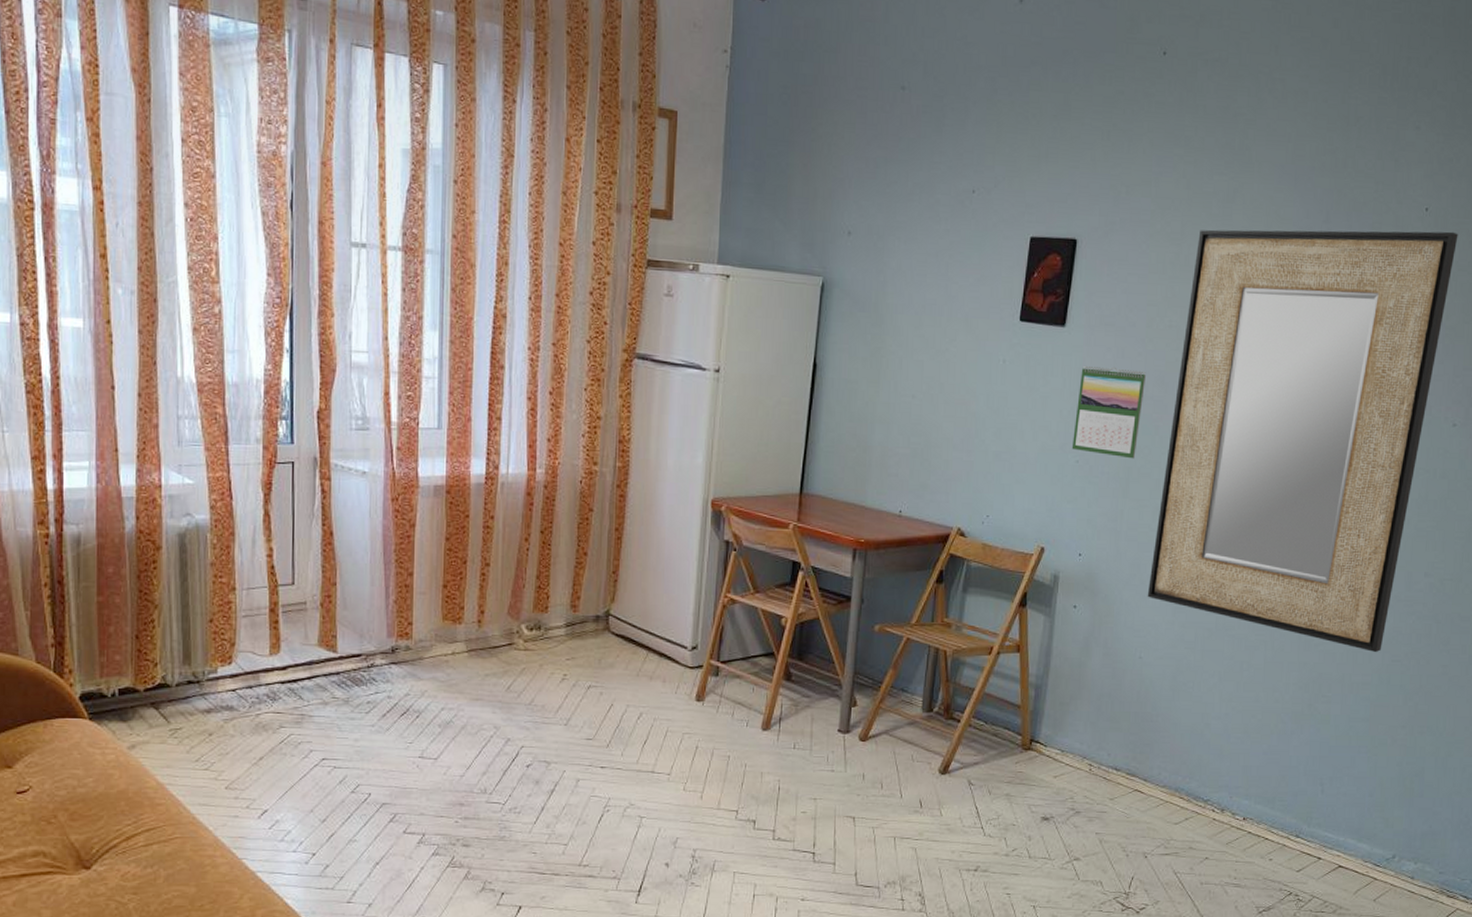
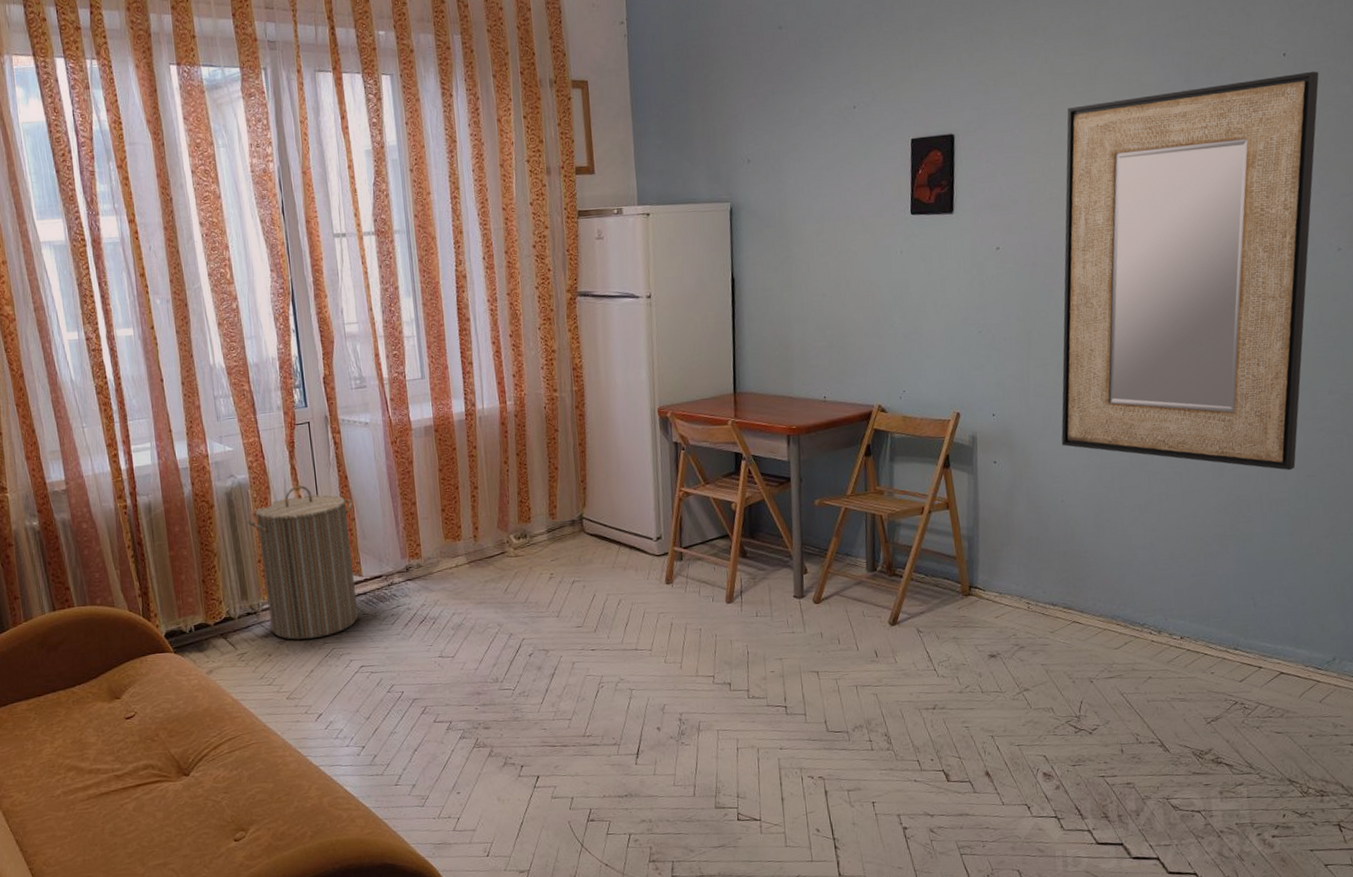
laundry hamper: none [202,536,336,719] -> present [248,485,359,640]
calendar: present [1071,366,1147,459] -> none [973,242,1035,323]

